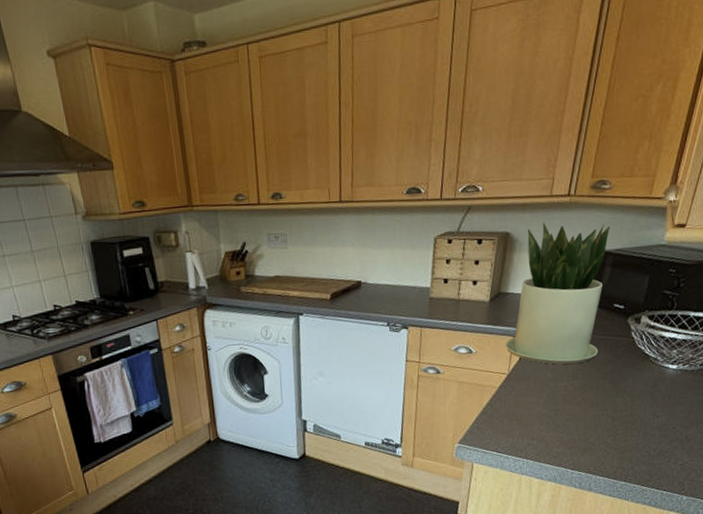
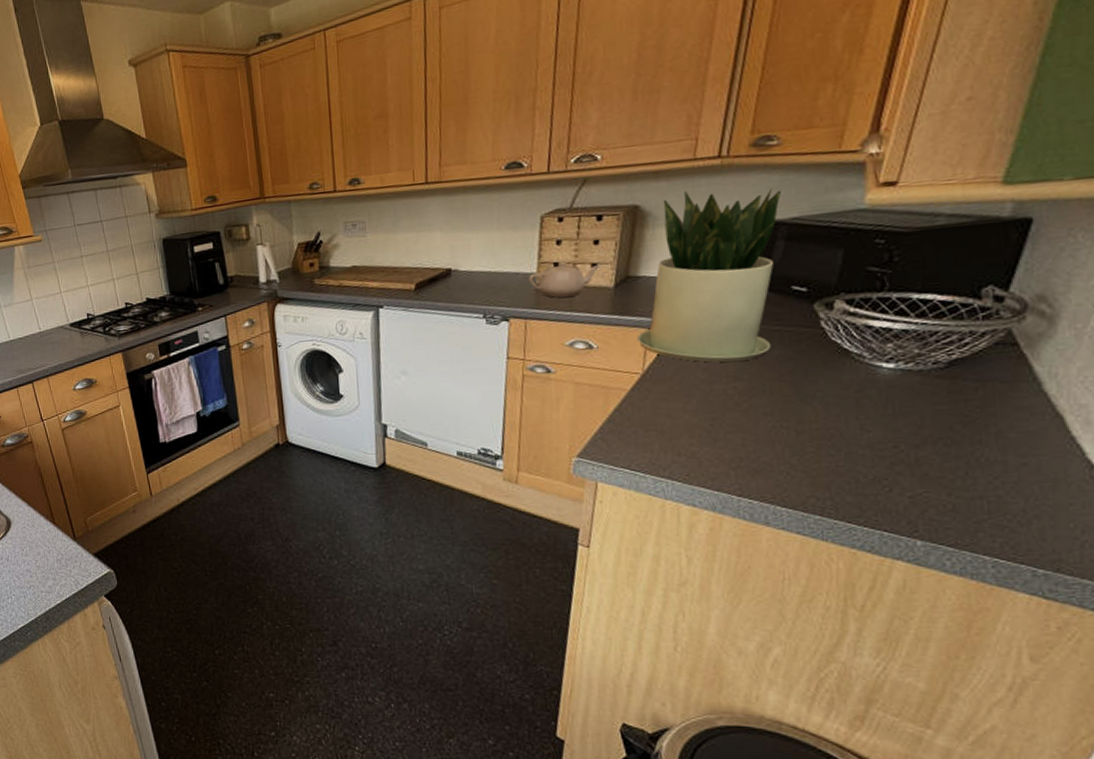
teapot: none [423,278,480,309] -> present [528,261,601,298]

